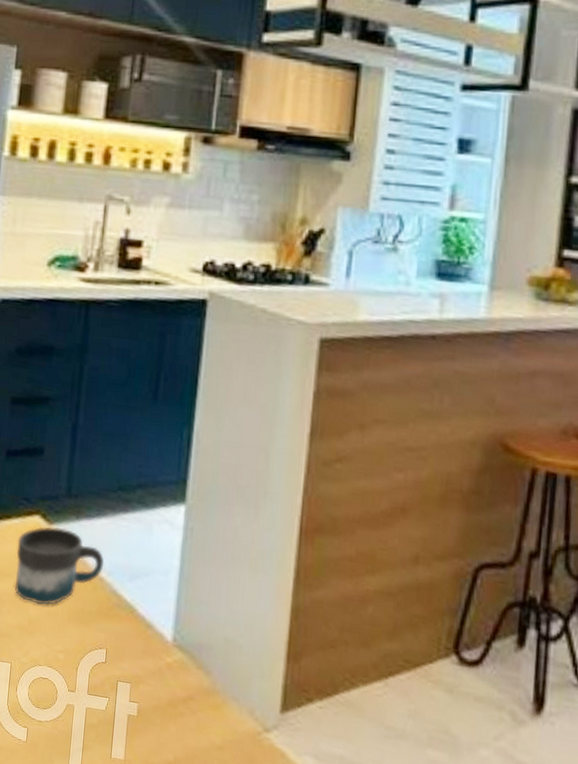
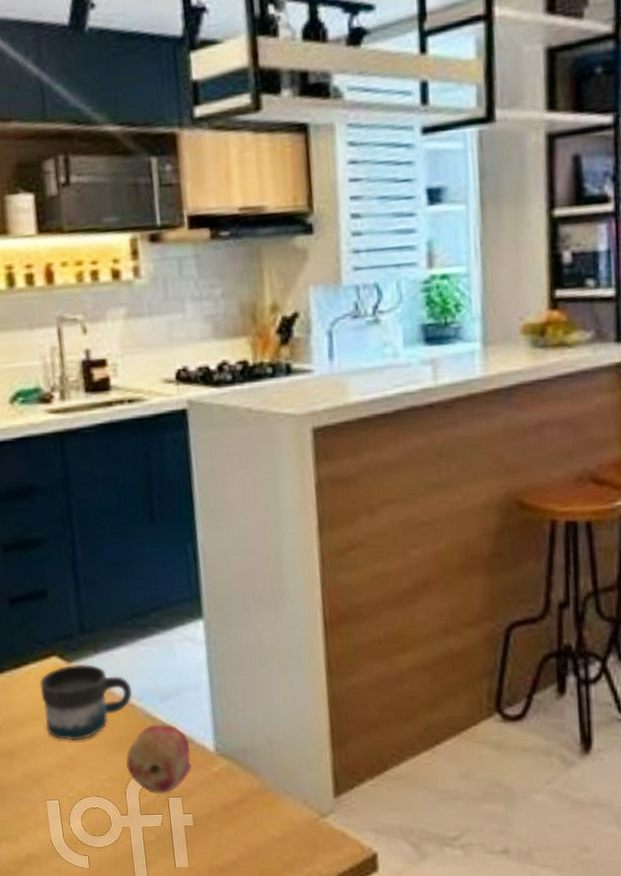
fruit: none [83,603,149,676] -> present [126,724,191,795]

